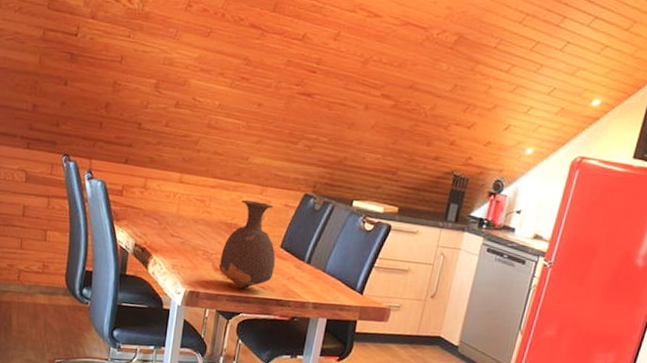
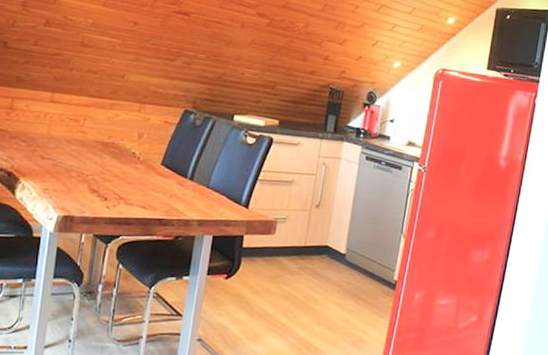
vase: present [219,200,275,289] -> none [95,118,156,210]

